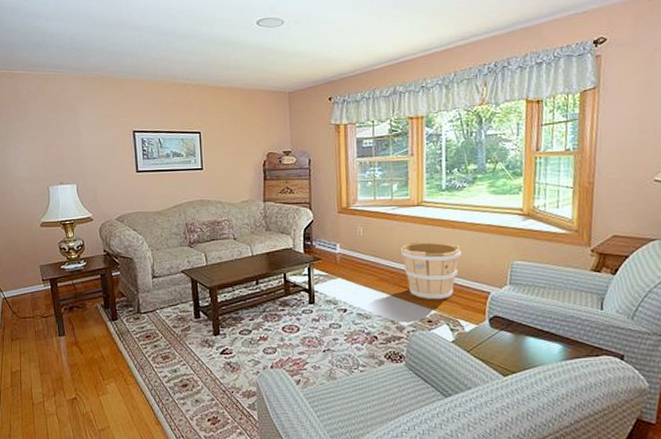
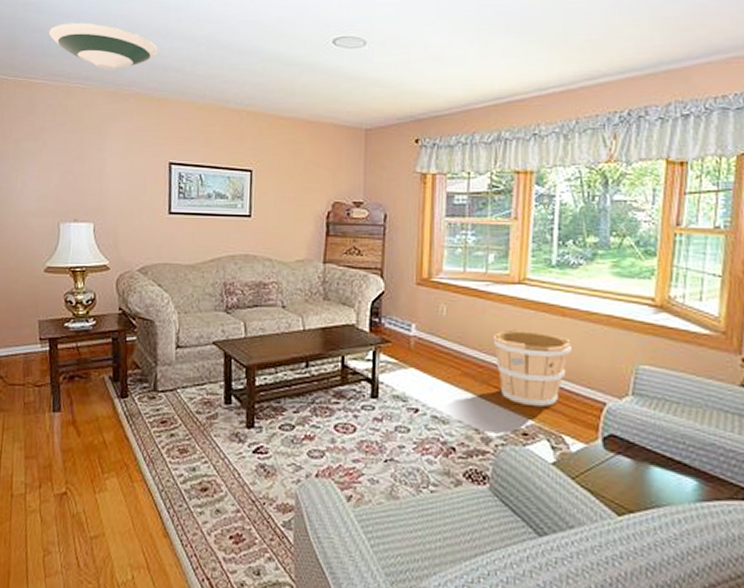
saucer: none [23,20,115,59] -> present [48,22,158,71]

